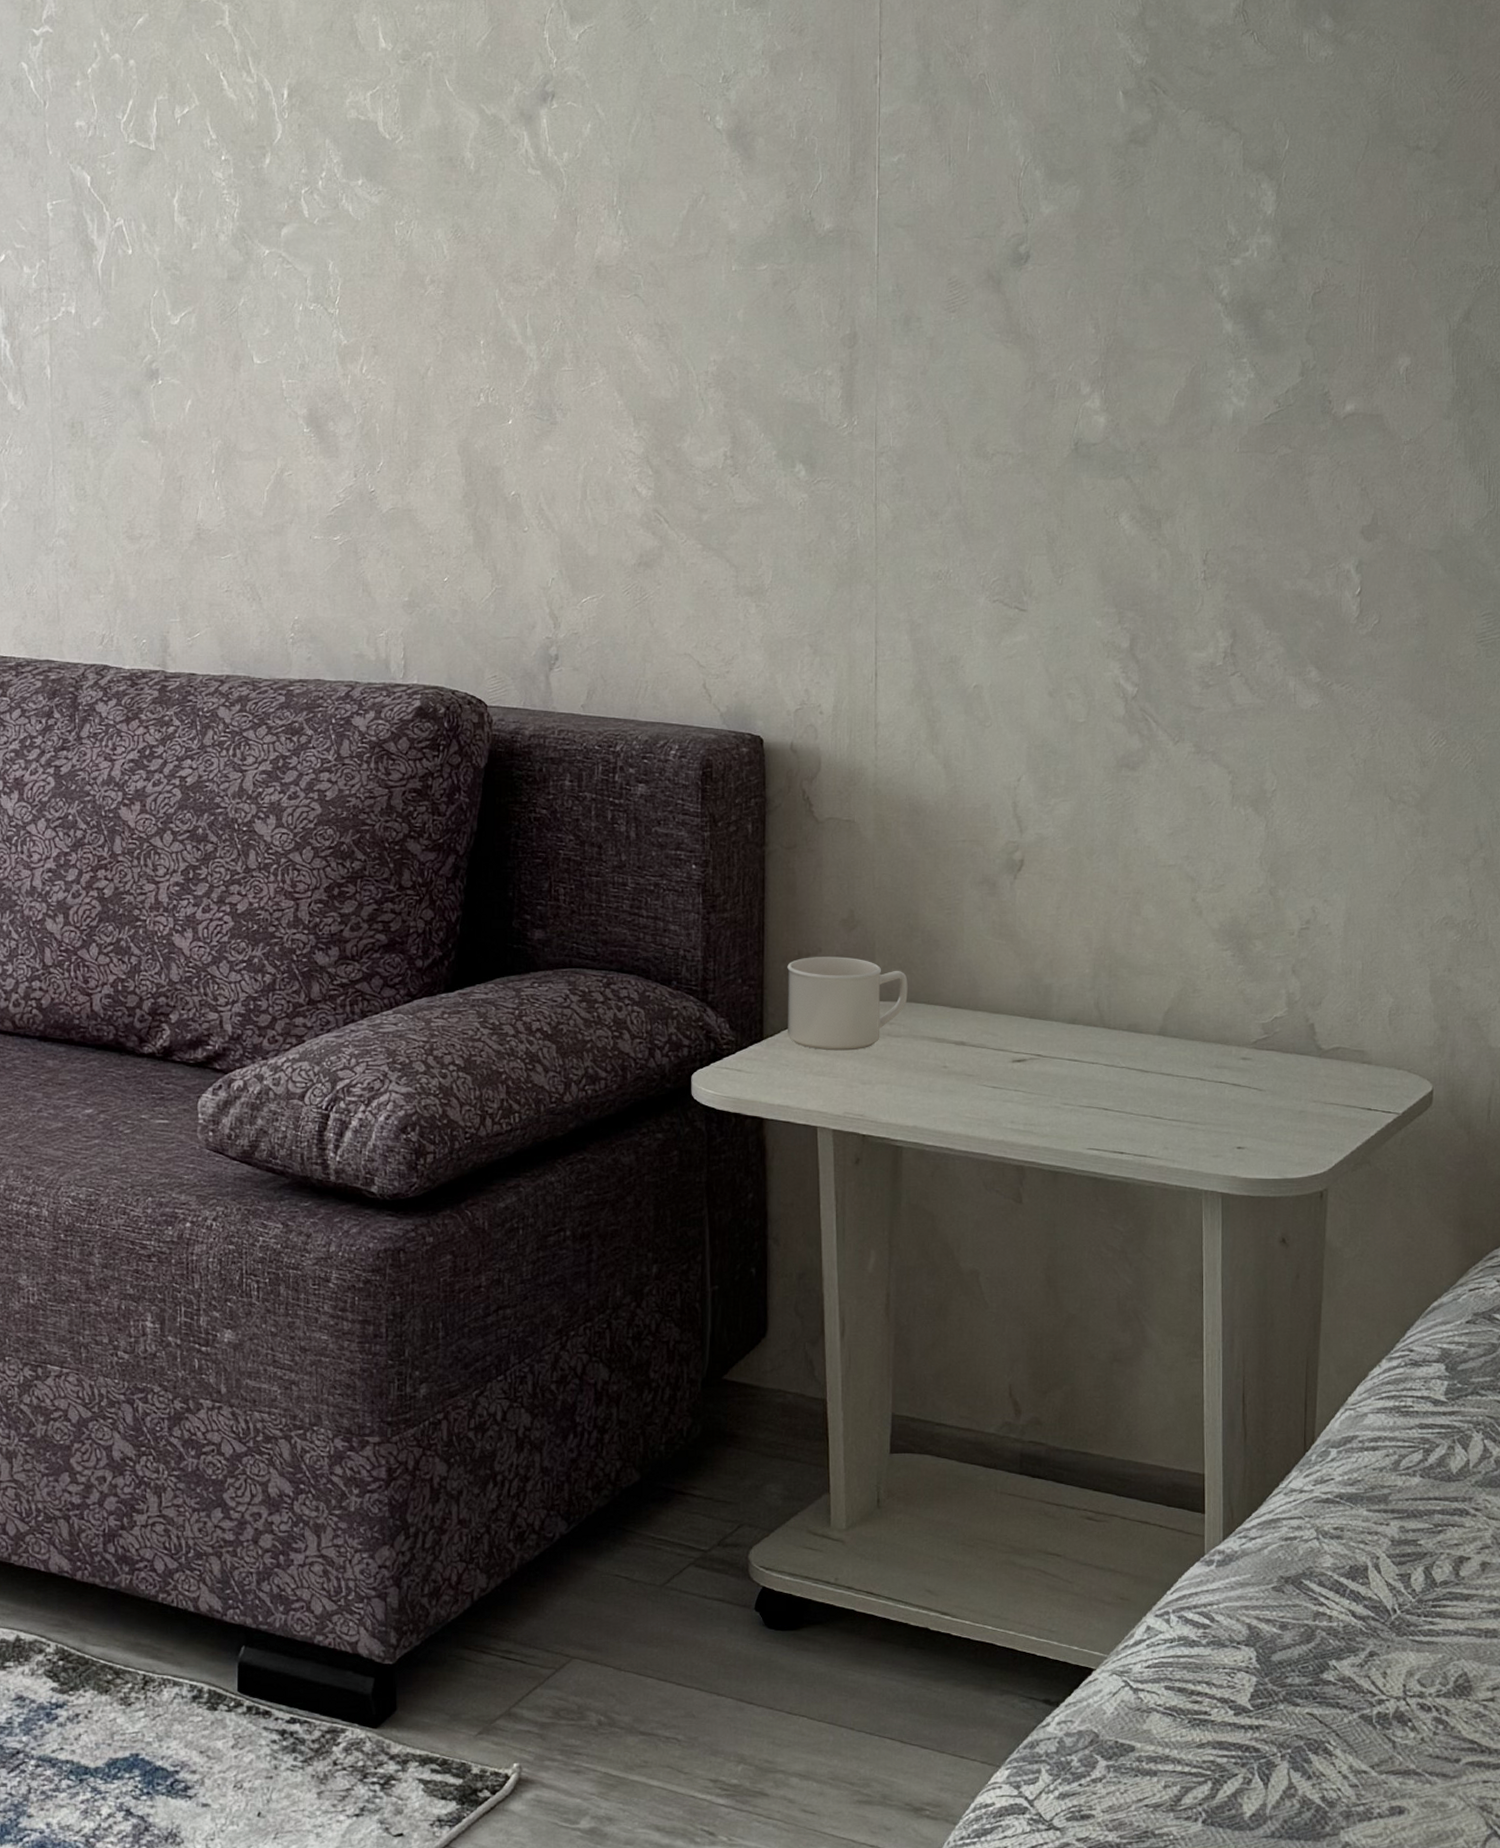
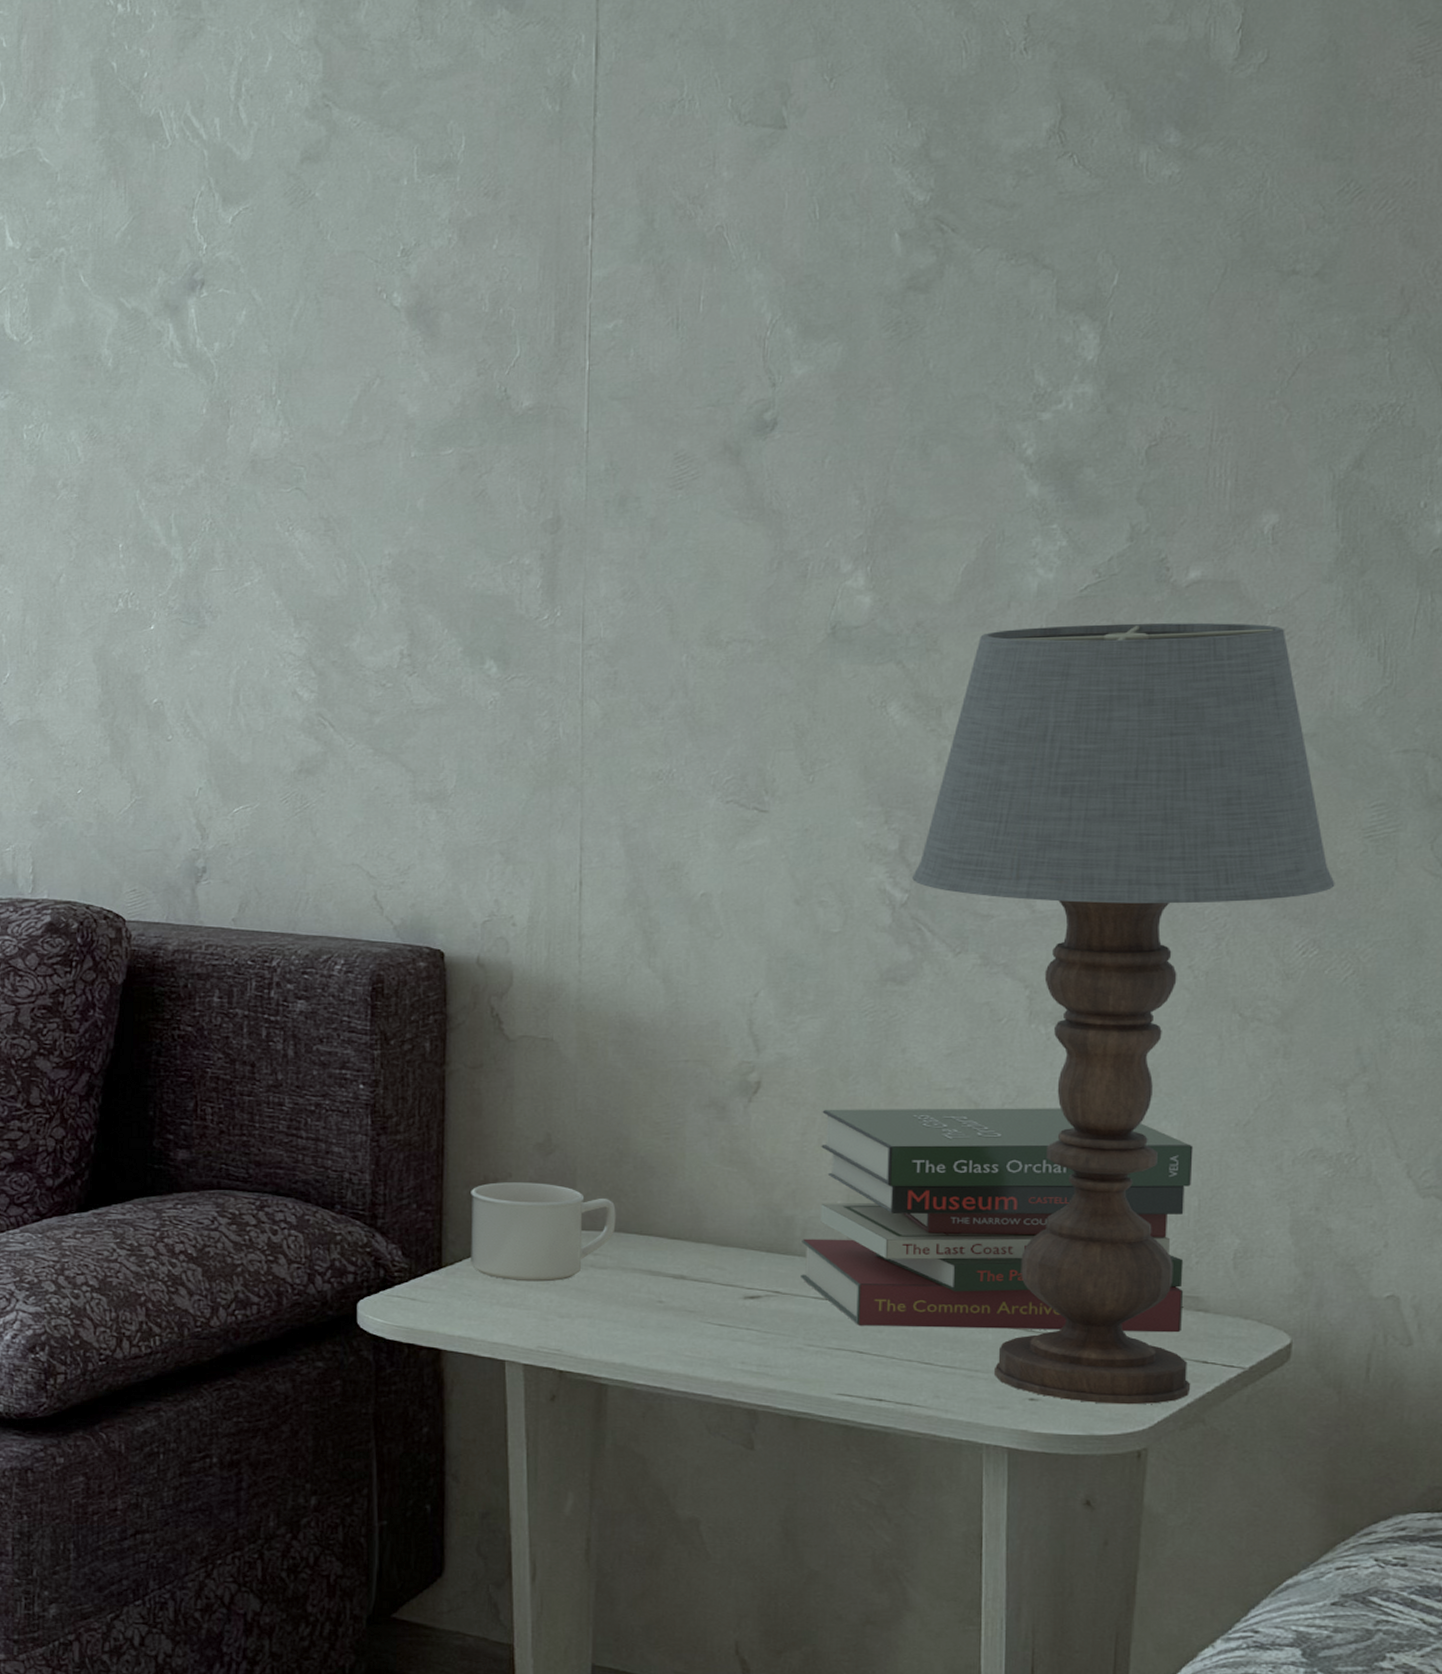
books: none [1058,882,1358,1085] -> present [801,1108,1194,1333]
table lamp: none [1140,449,1457,1150] -> present [912,622,1335,1405]

